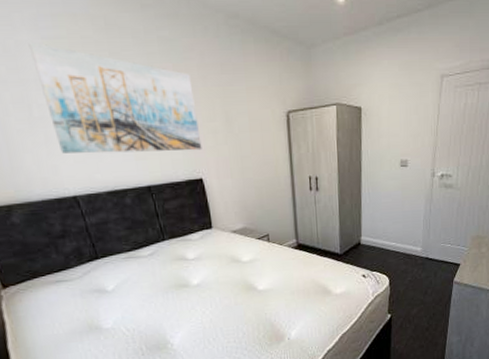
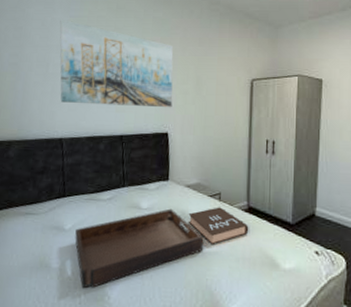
serving tray: none [120,255,259,342] -> present [75,208,204,289]
book: none [238,247,301,284] -> present [188,207,249,246]

